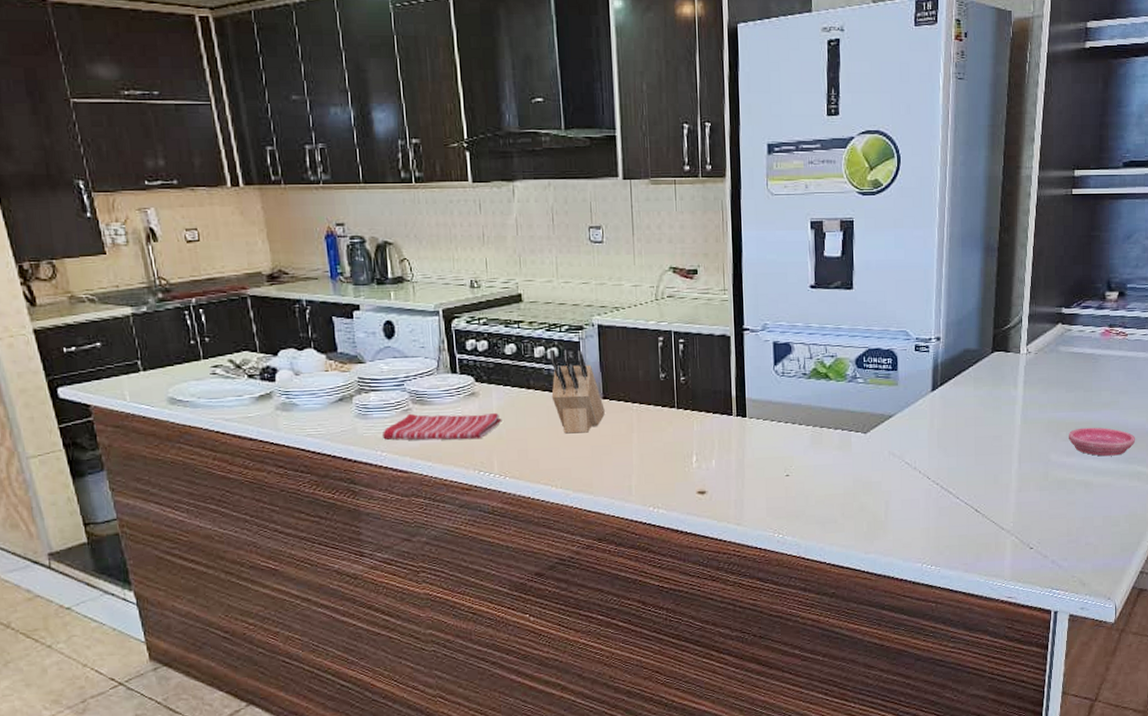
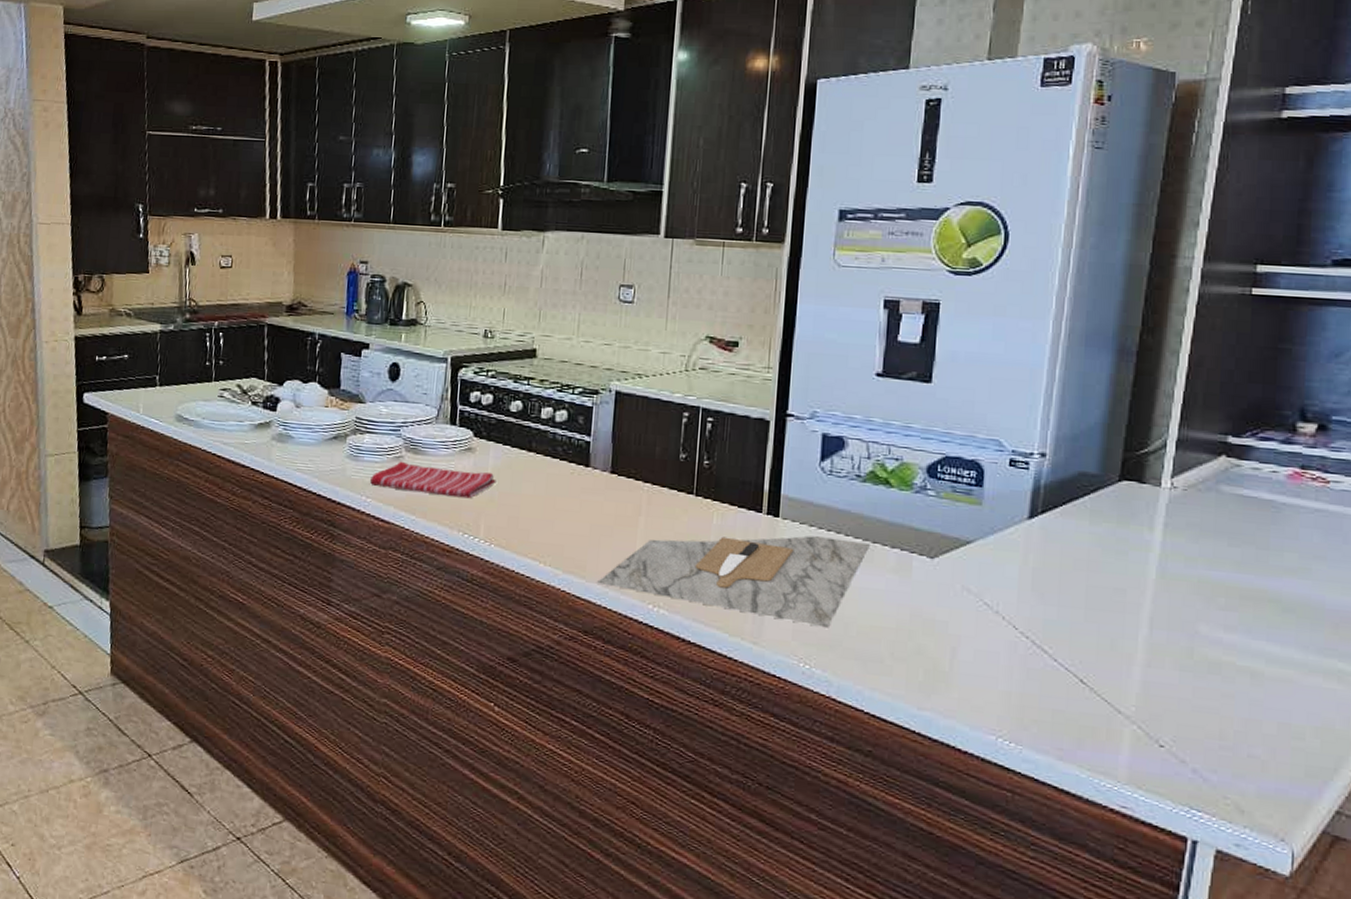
knife block: present [549,349,605,434] -> none [553,411,611,509]
cutting board: none [604,428,819,503] -> present [597,536,870,628]
saucer: present [1068,427,1136,456] -> none [1228,596,1338,643]

